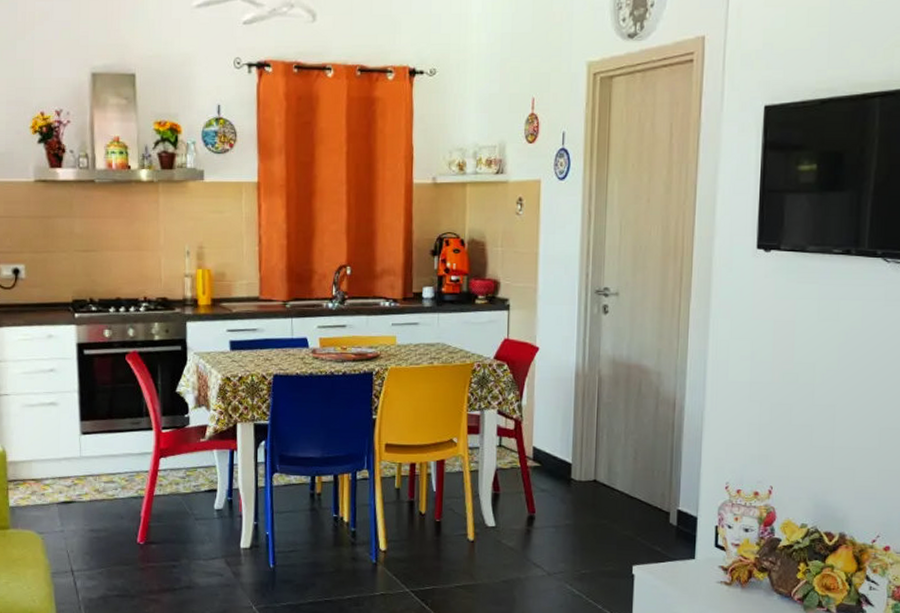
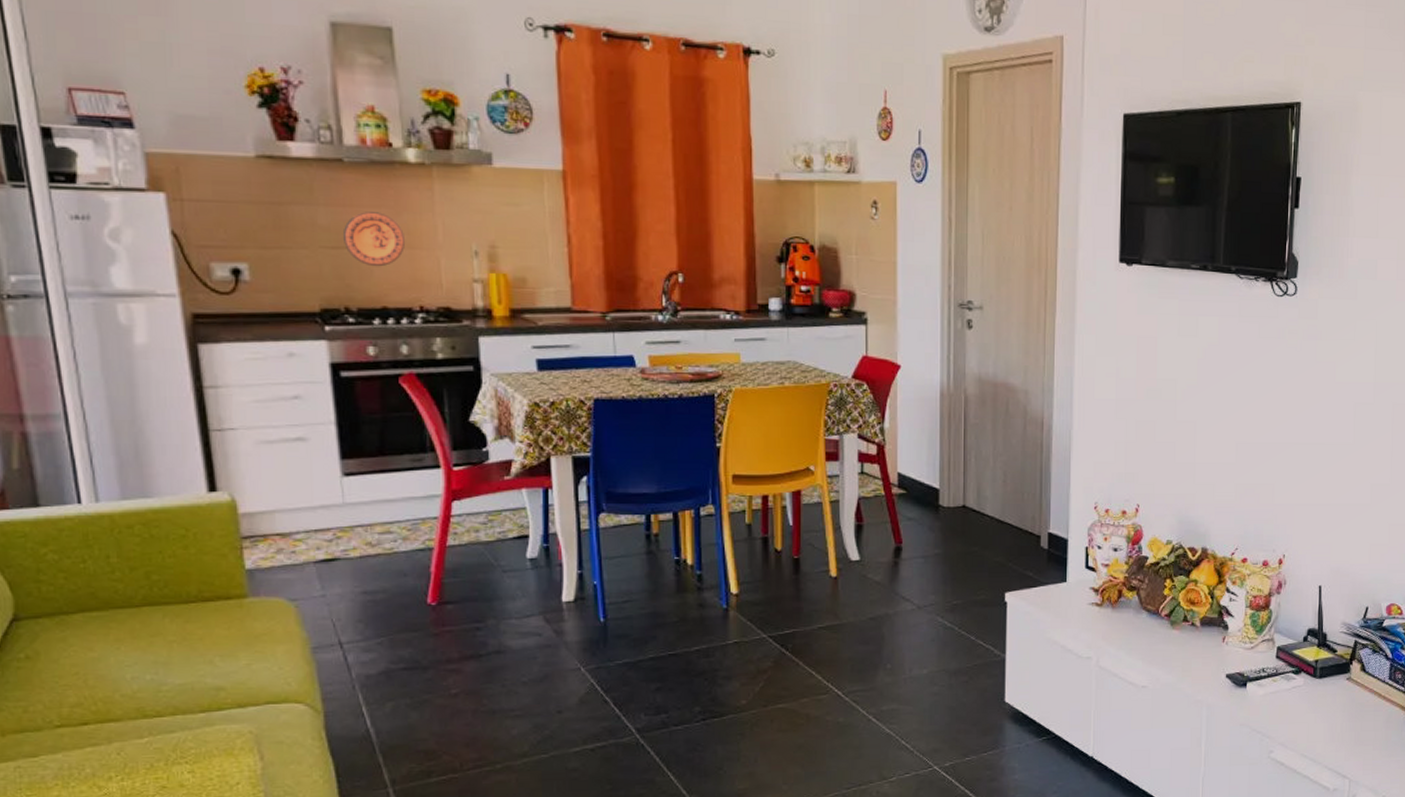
decorative plate: none [92,222,137,266] -> present [344,212,406,267]

